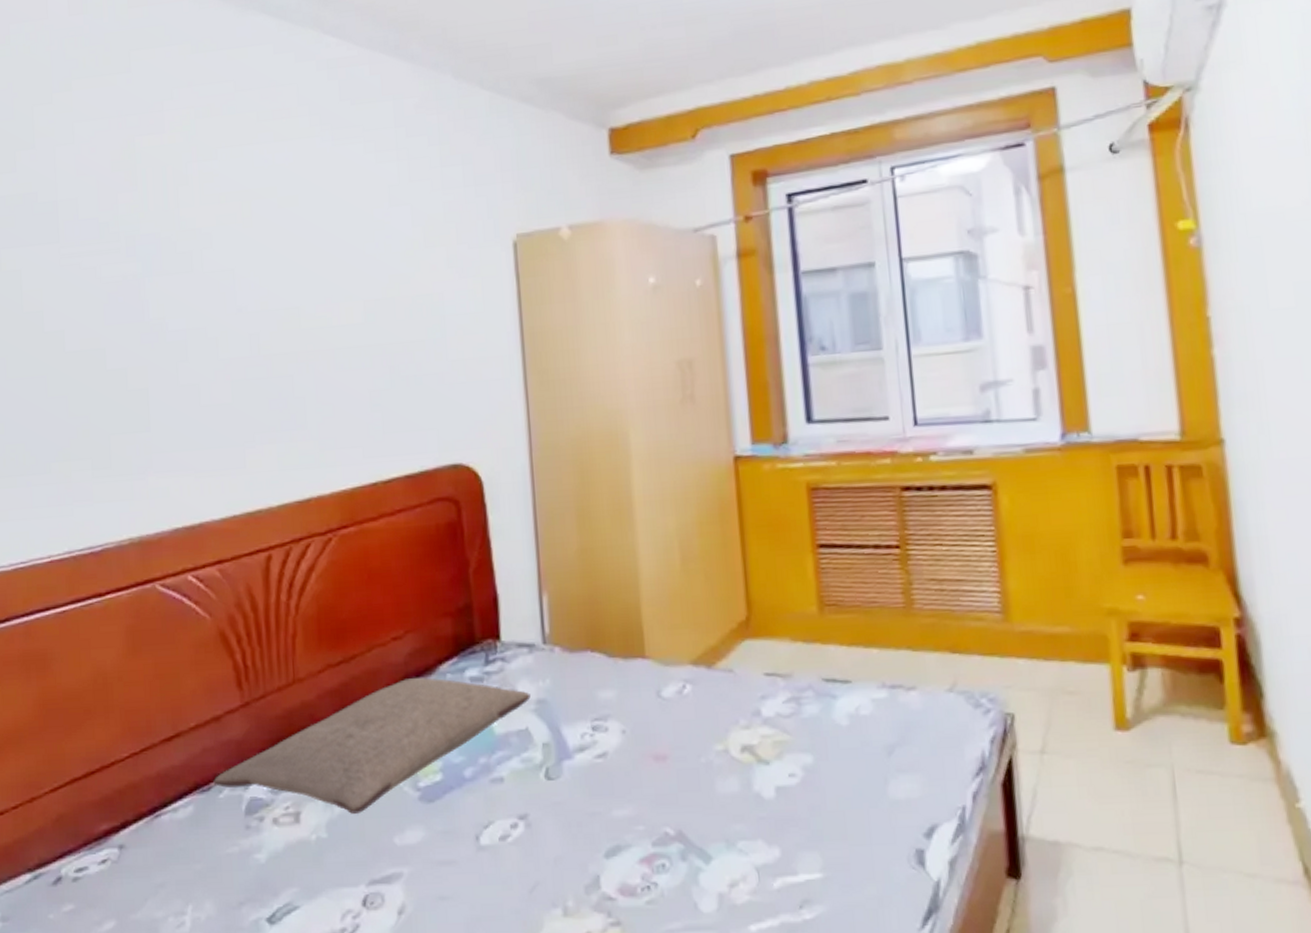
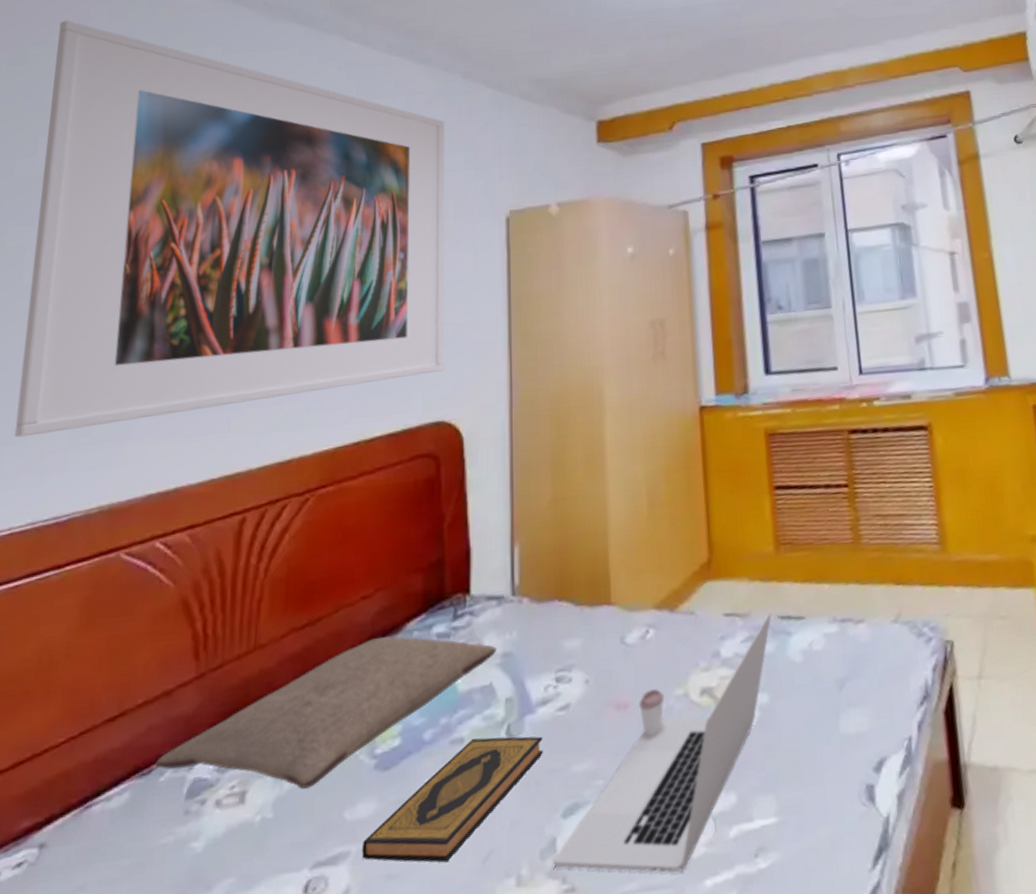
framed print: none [19,16,457,468] -> present [14,20,445,438]
hardback book: none [413,779,583,890] -> present [361,736,543,863]
laptop: none [598,674,816,917] -> present [553,612,772,874]

